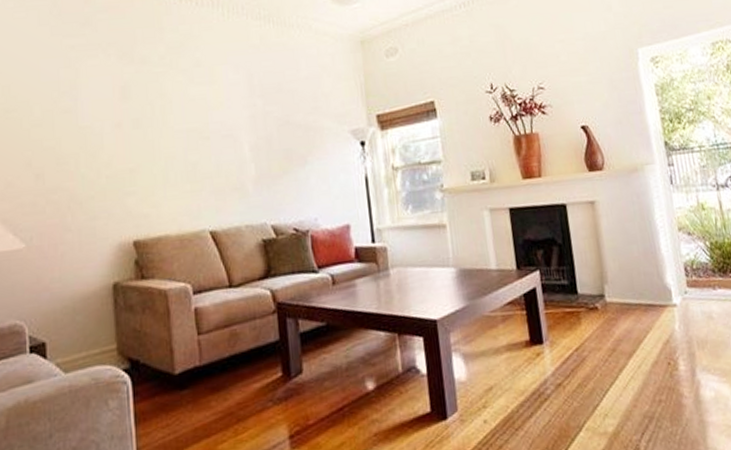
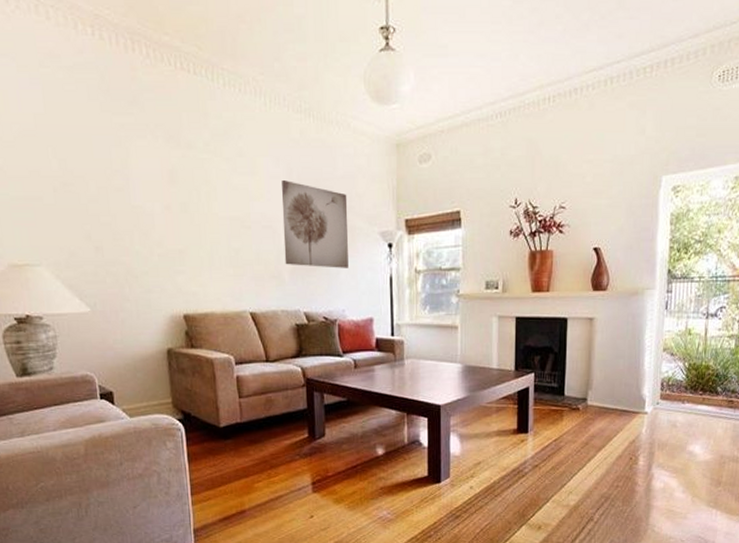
wall art: none [242,85,319,175] -> present [282,179,349,268]

